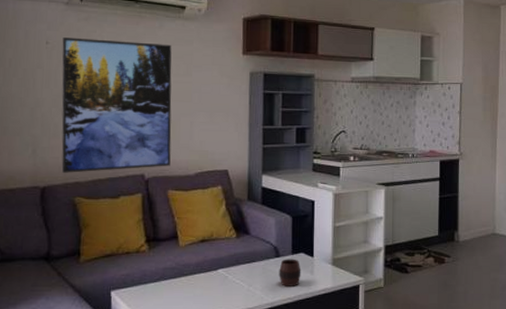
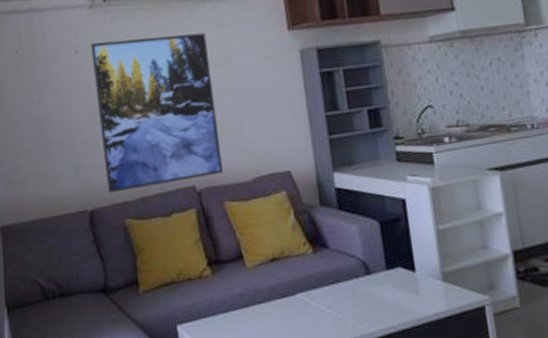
cup: present [279,259,301,286] -> none [372,275,403,312]

